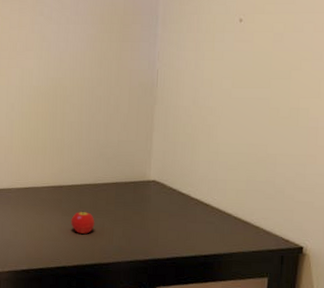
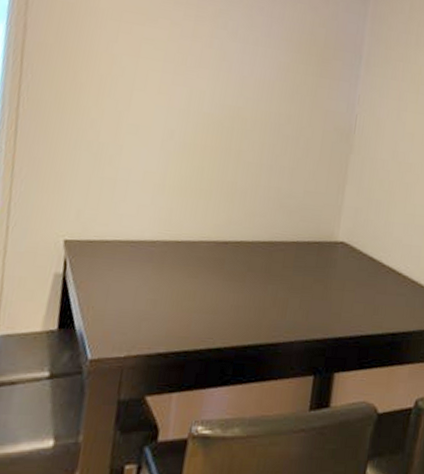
fruit: present [71,211,95,234] -> none [234,275,266,305]

